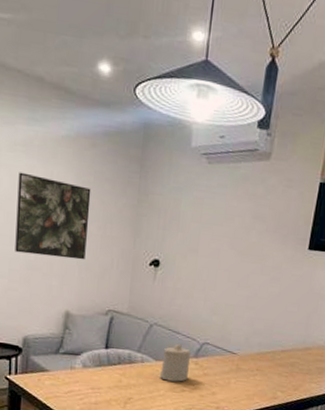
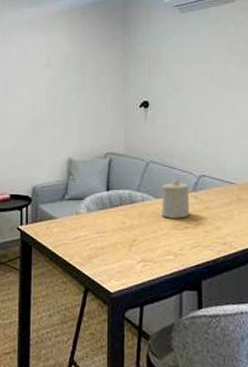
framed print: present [15,172,91,260] -> none [23,44,84,111]

